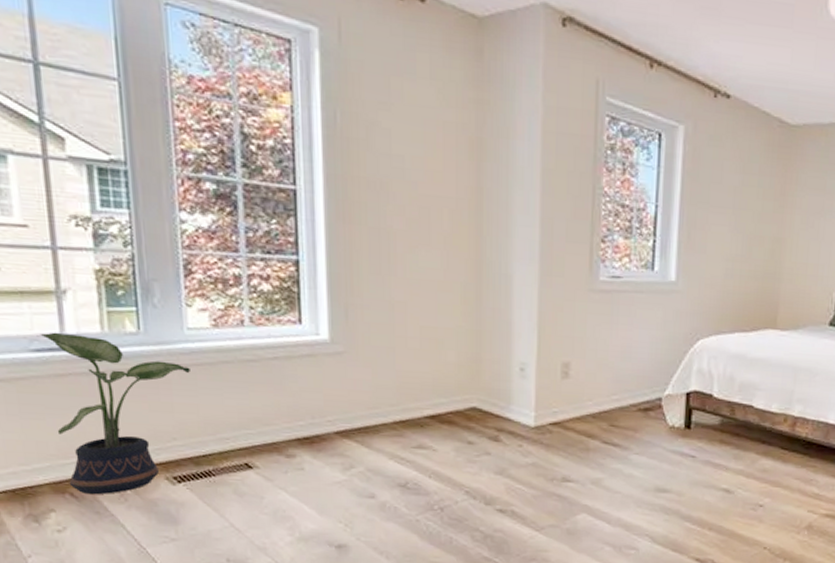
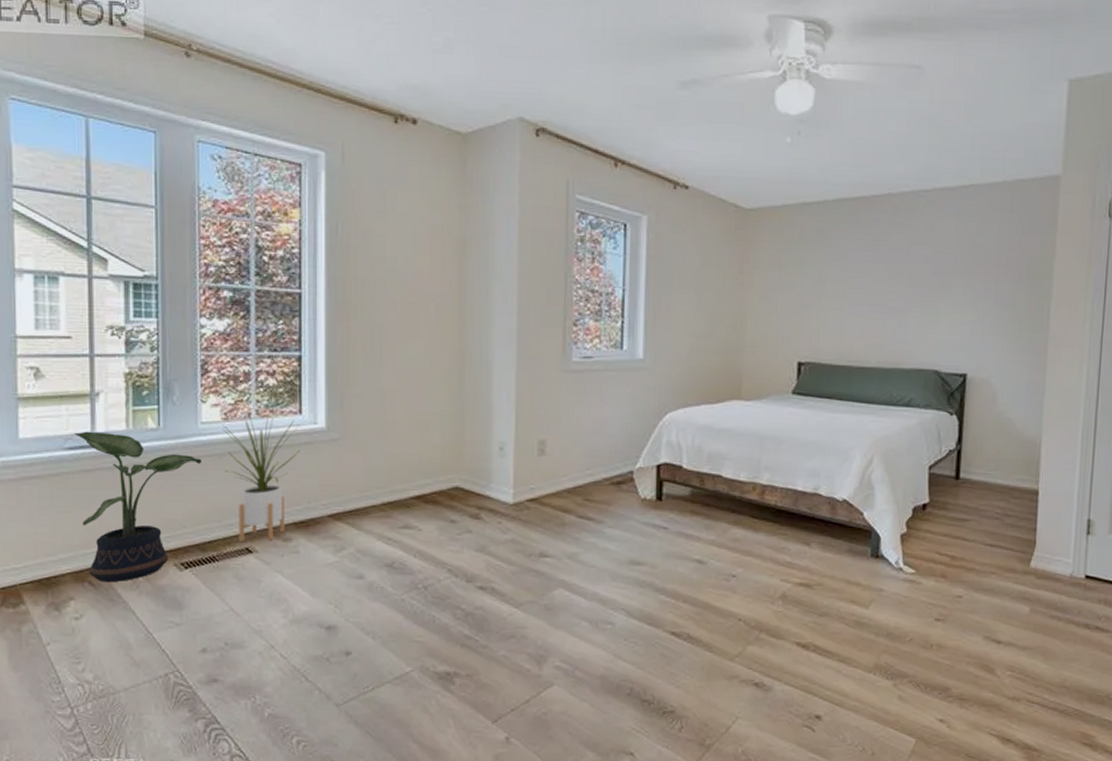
house plant: none [212,322,302,457] -> present [222,414,301,543]

